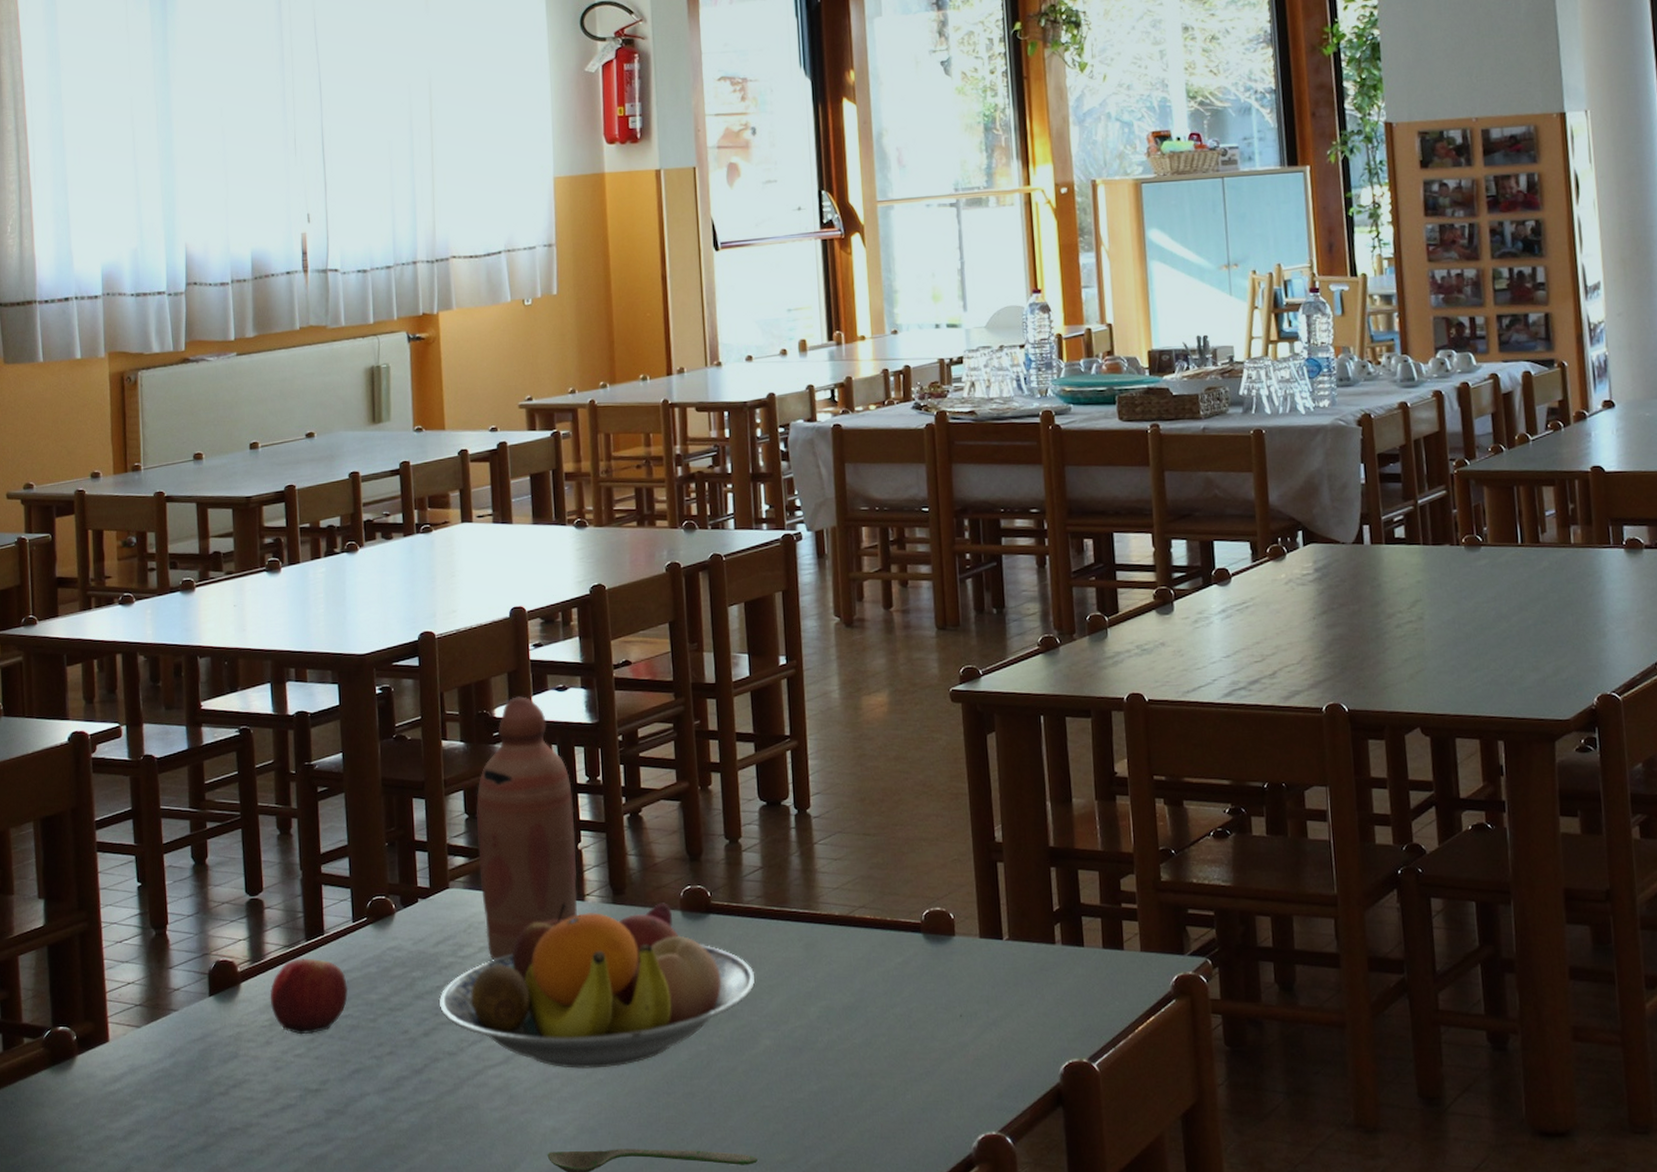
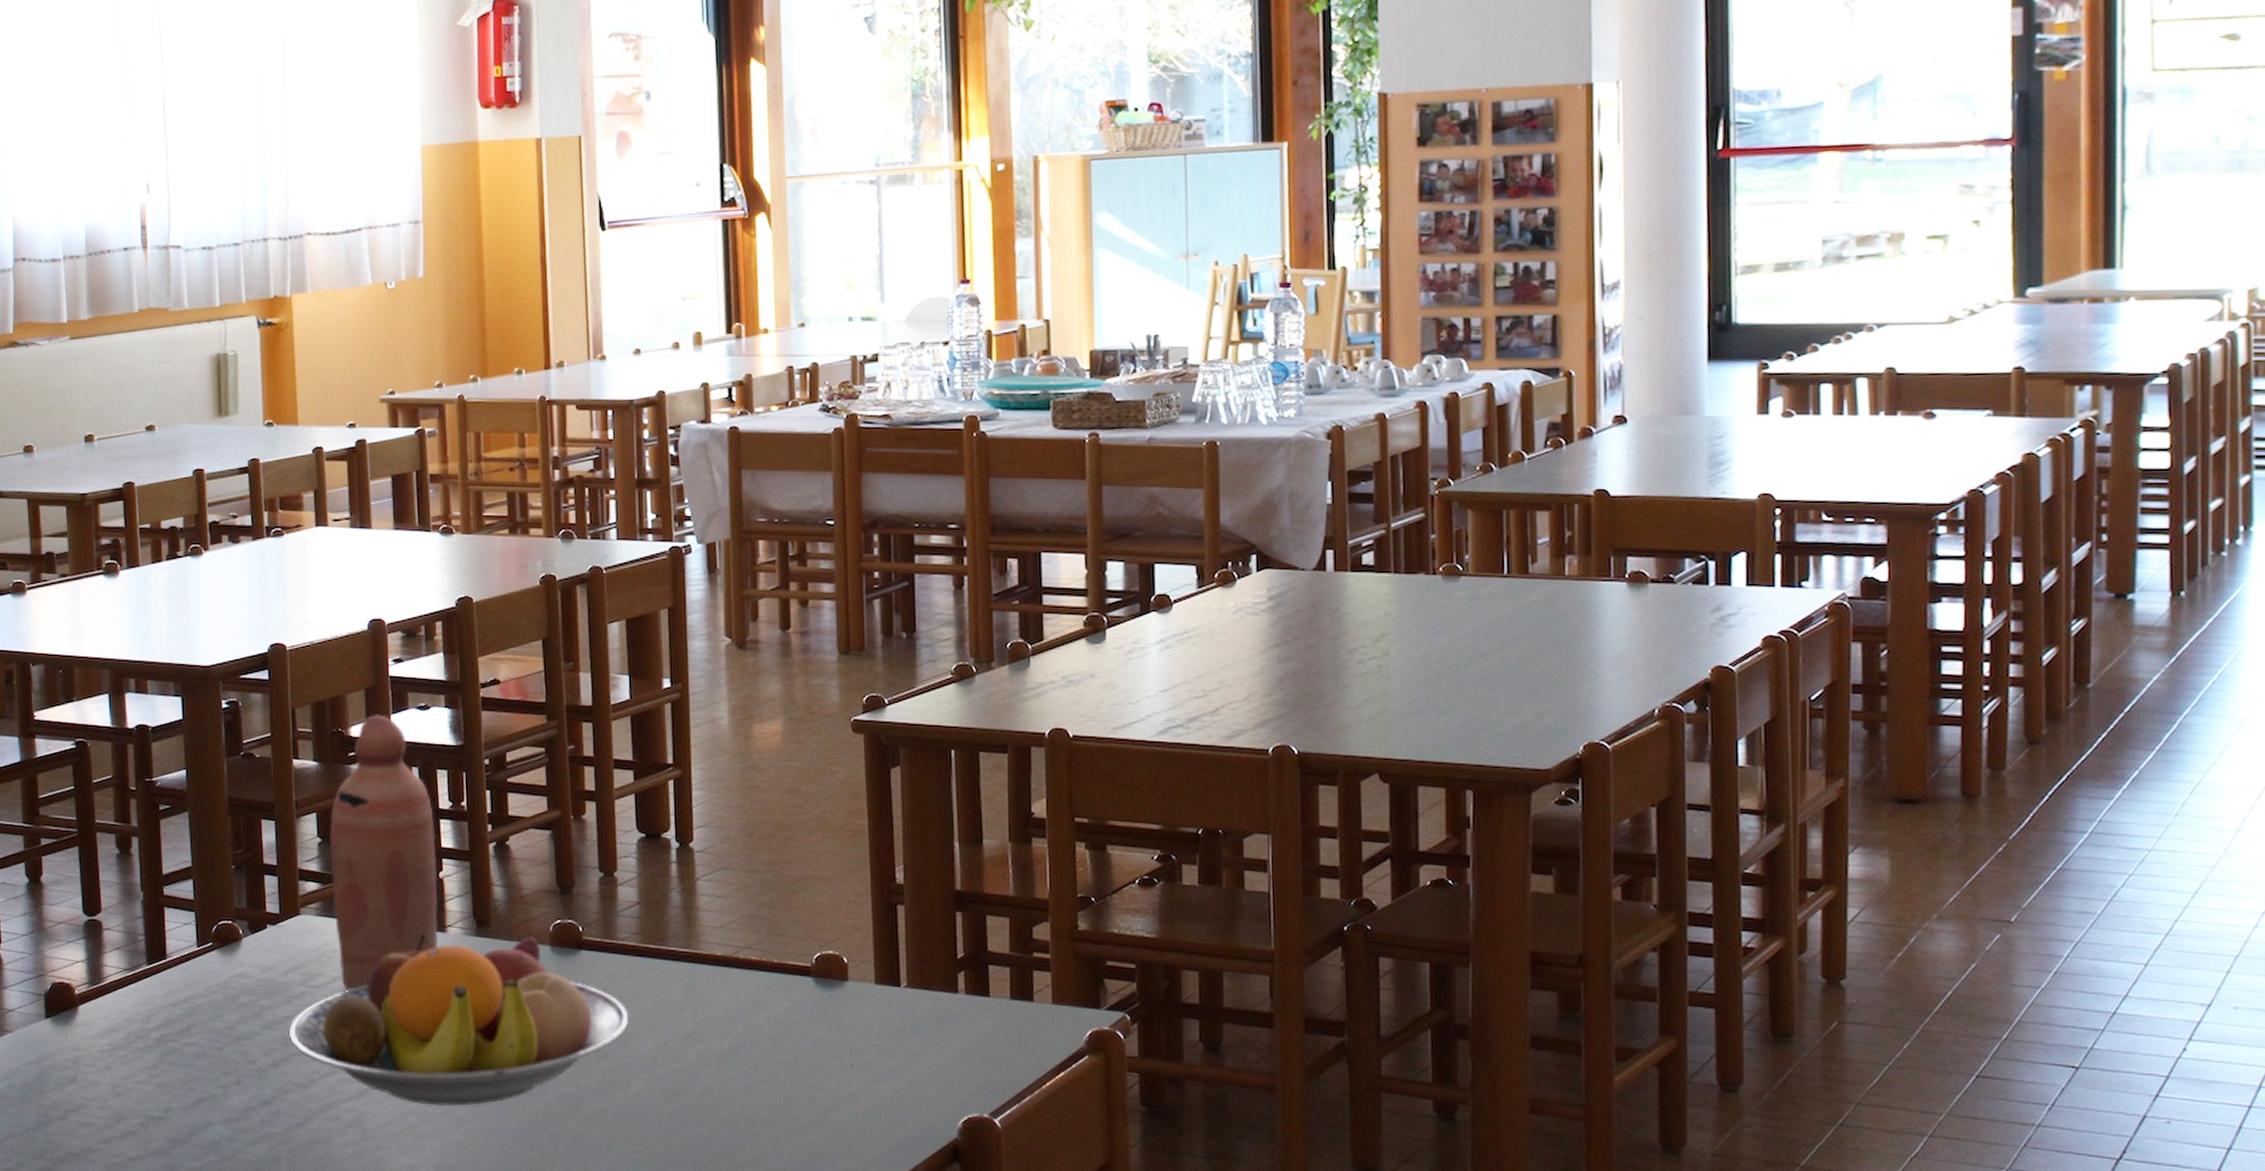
apple: present [270,958,349,1035] -> none [109,982,193,1061]

